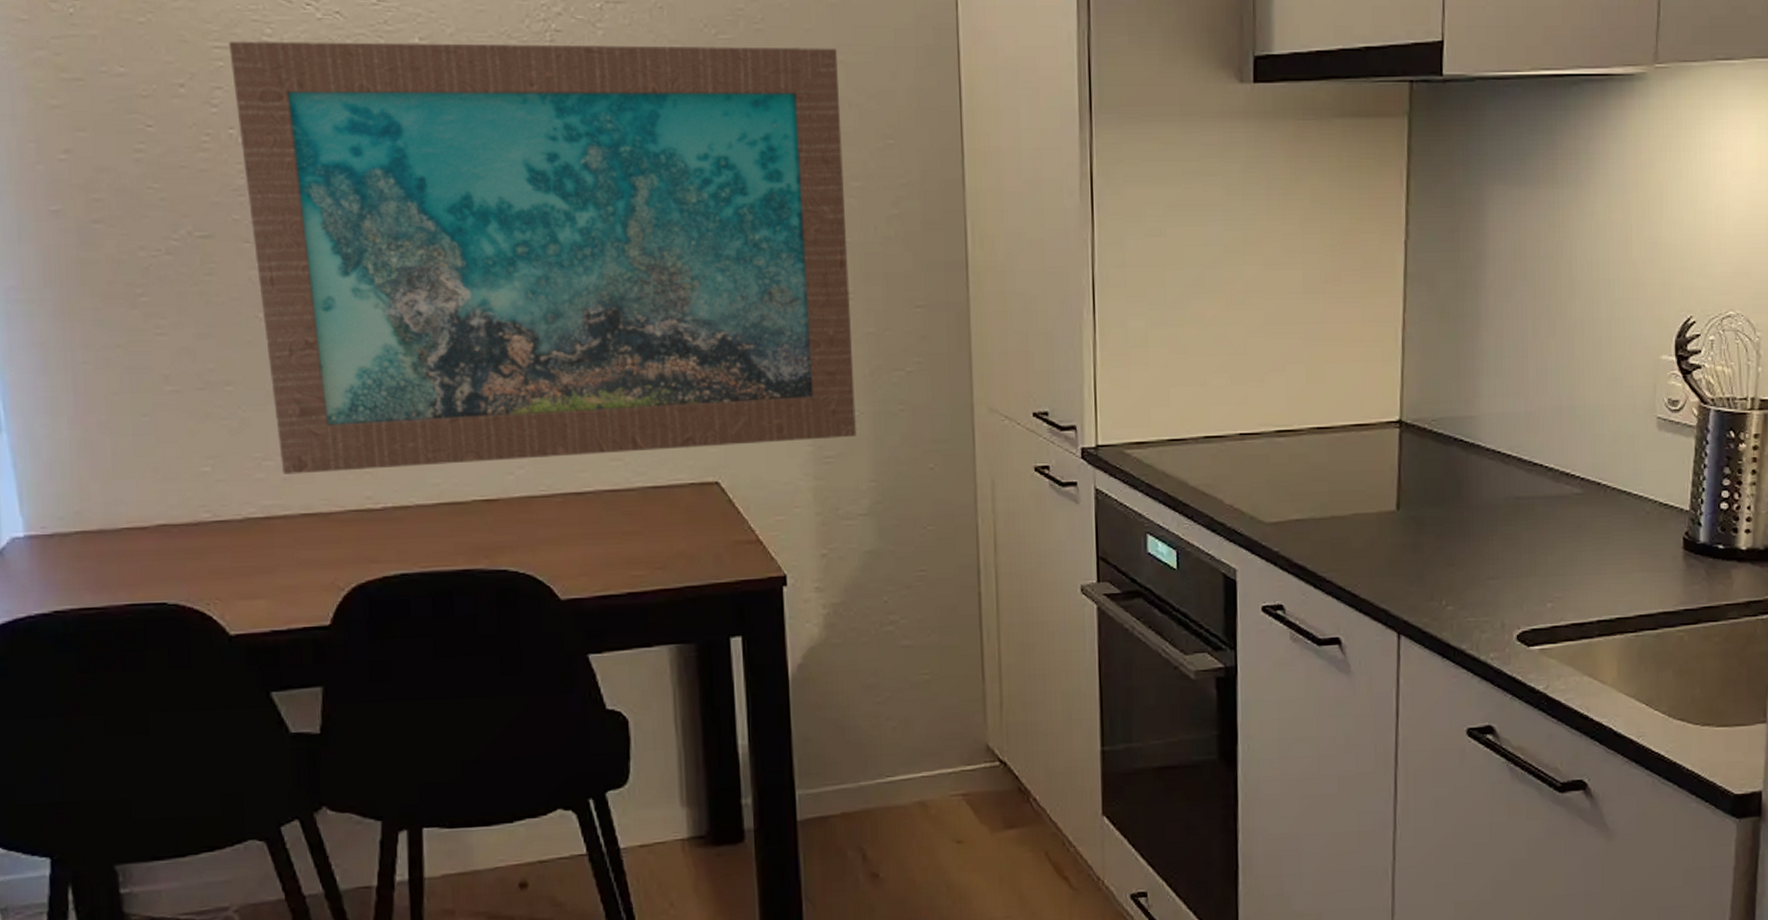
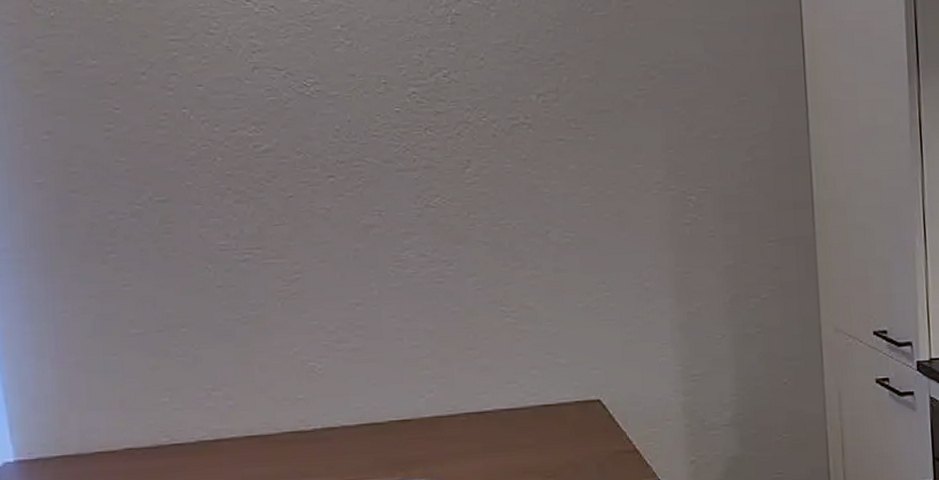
wall art: present [229,41,857,475] -> none [182,19,720,403]

